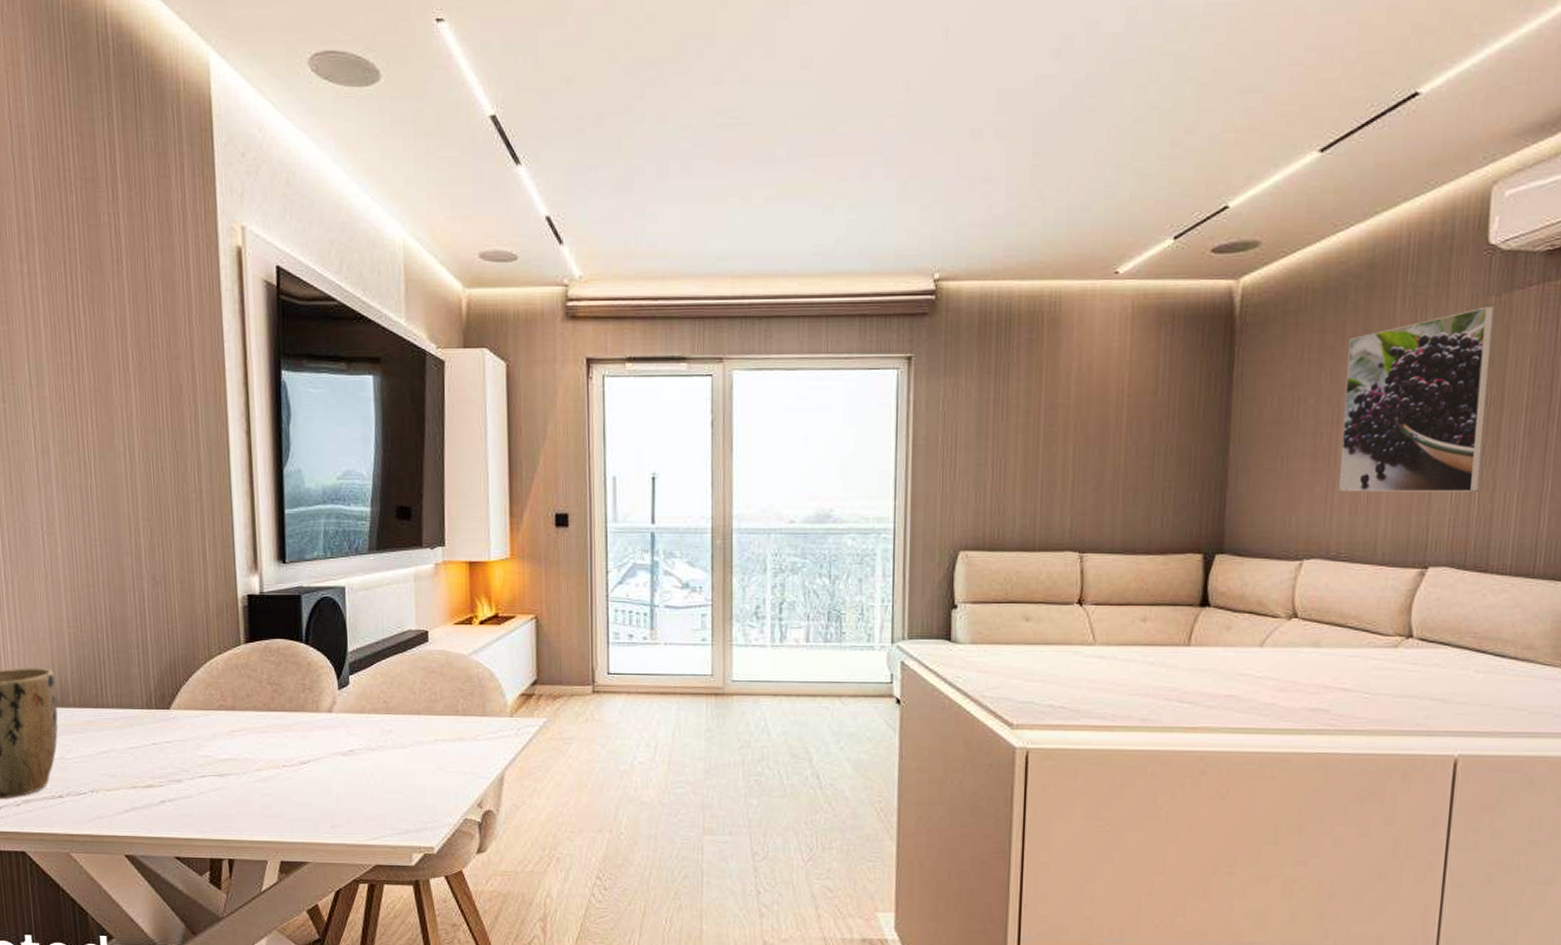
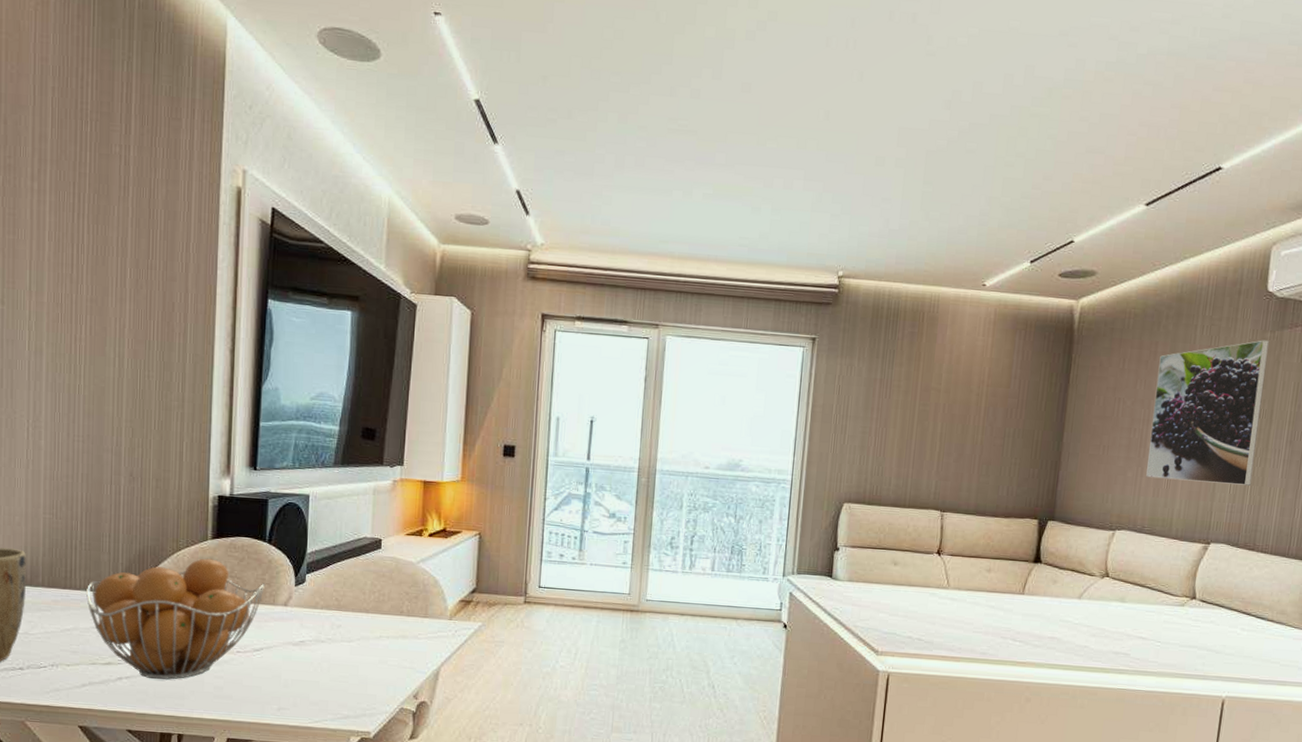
fruit basket: none [119,665,307,801] -> present [86,558,266,680]

